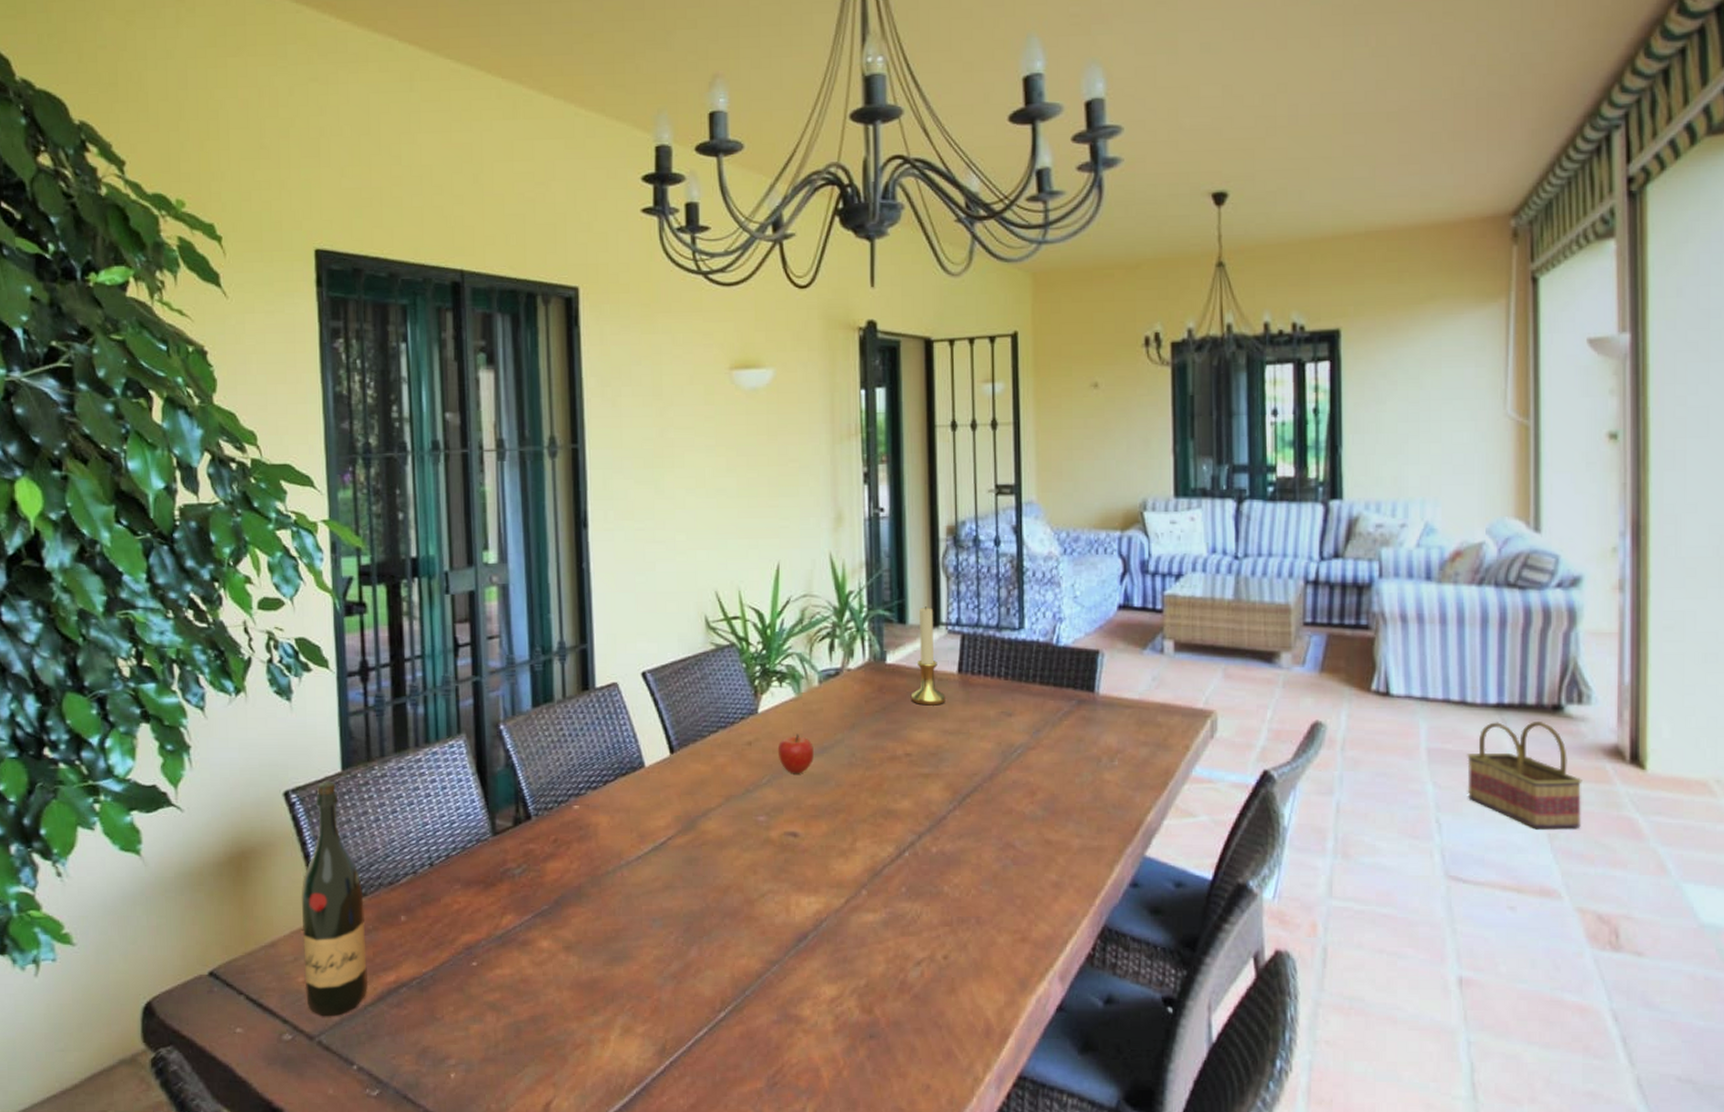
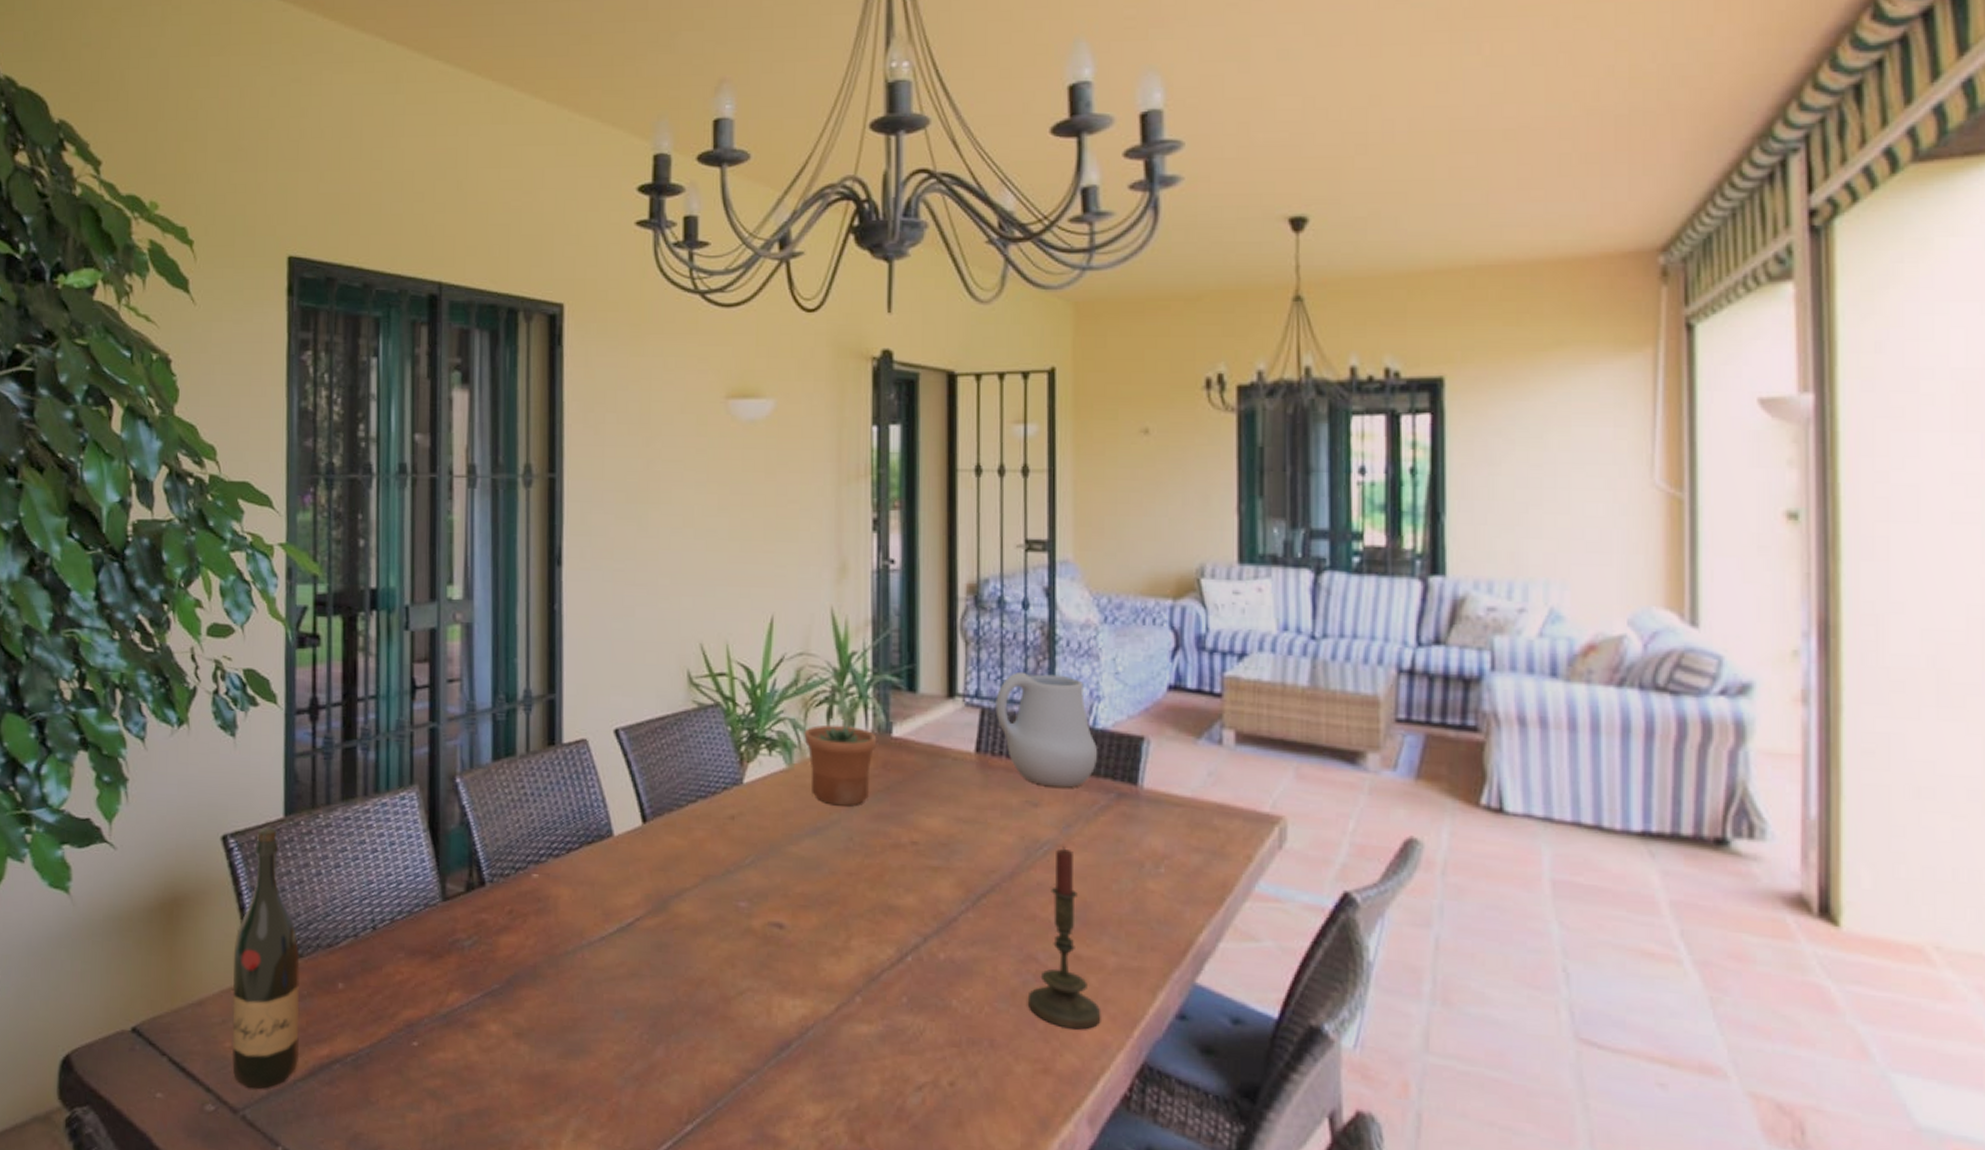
fruit: present [777,733,814,774] -> none [764,810,805,857]
planter: none [810,656,873,727] -> present [804,724,877,806]
candle holder: present [910,606,946,706] -> none [919,674,960,789]
pitcher: none [974,600,1061,698] -> present [995,671,1098,788]
candle: none [1007,749,1069,903] -> present [1027,846,1101,1030]
basket: present [1467,722,1582,829] -> none [1603,853,1755,993]

